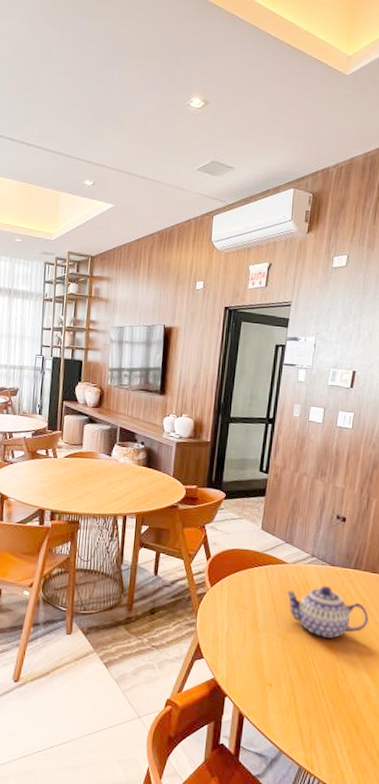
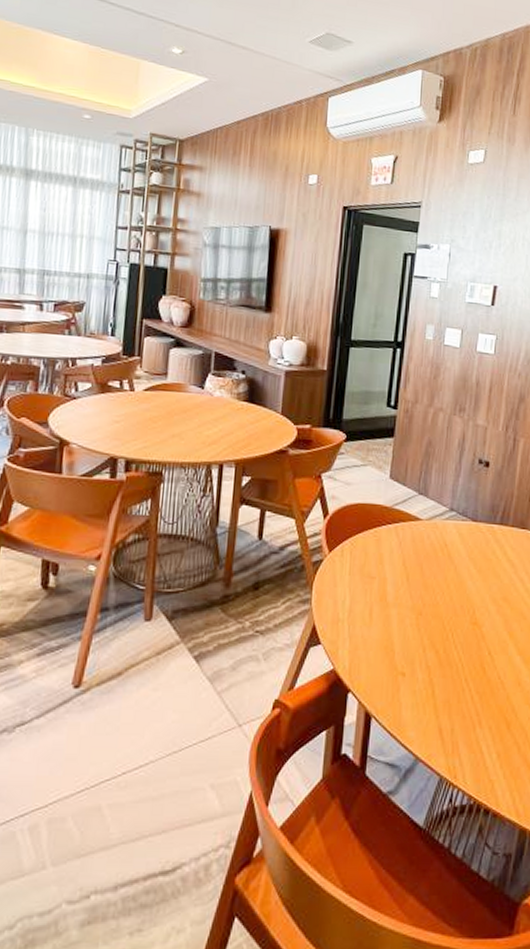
teapot: present [286,585,369,639] -> none [421,545,518,612]

